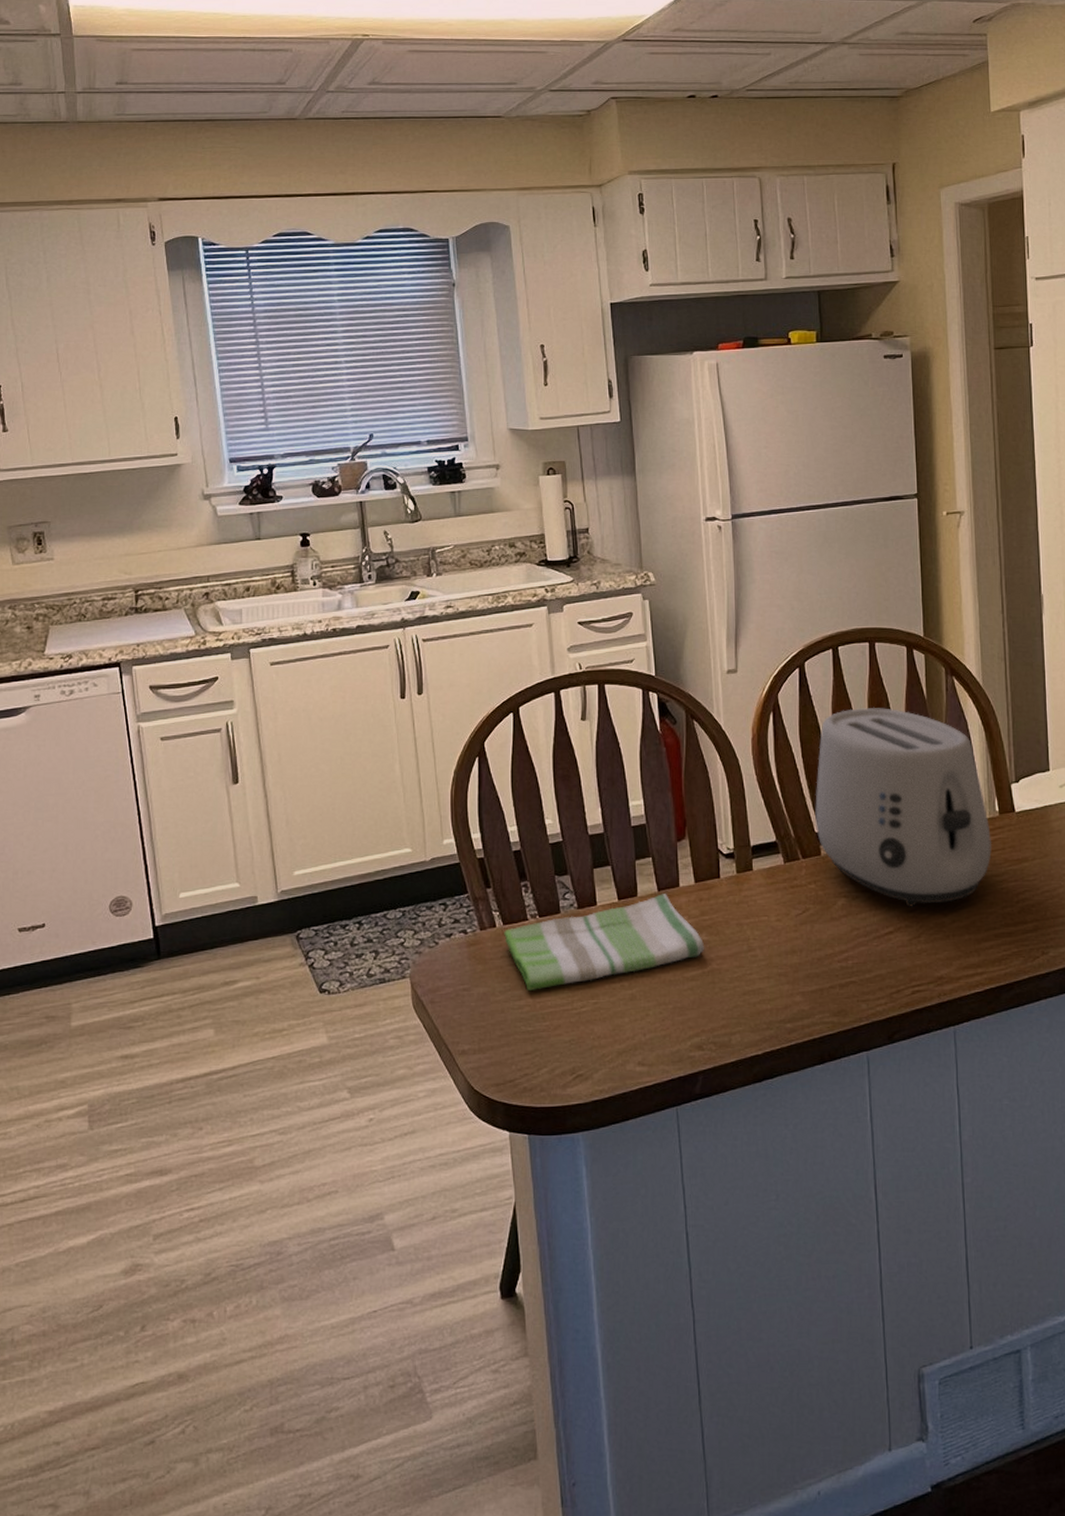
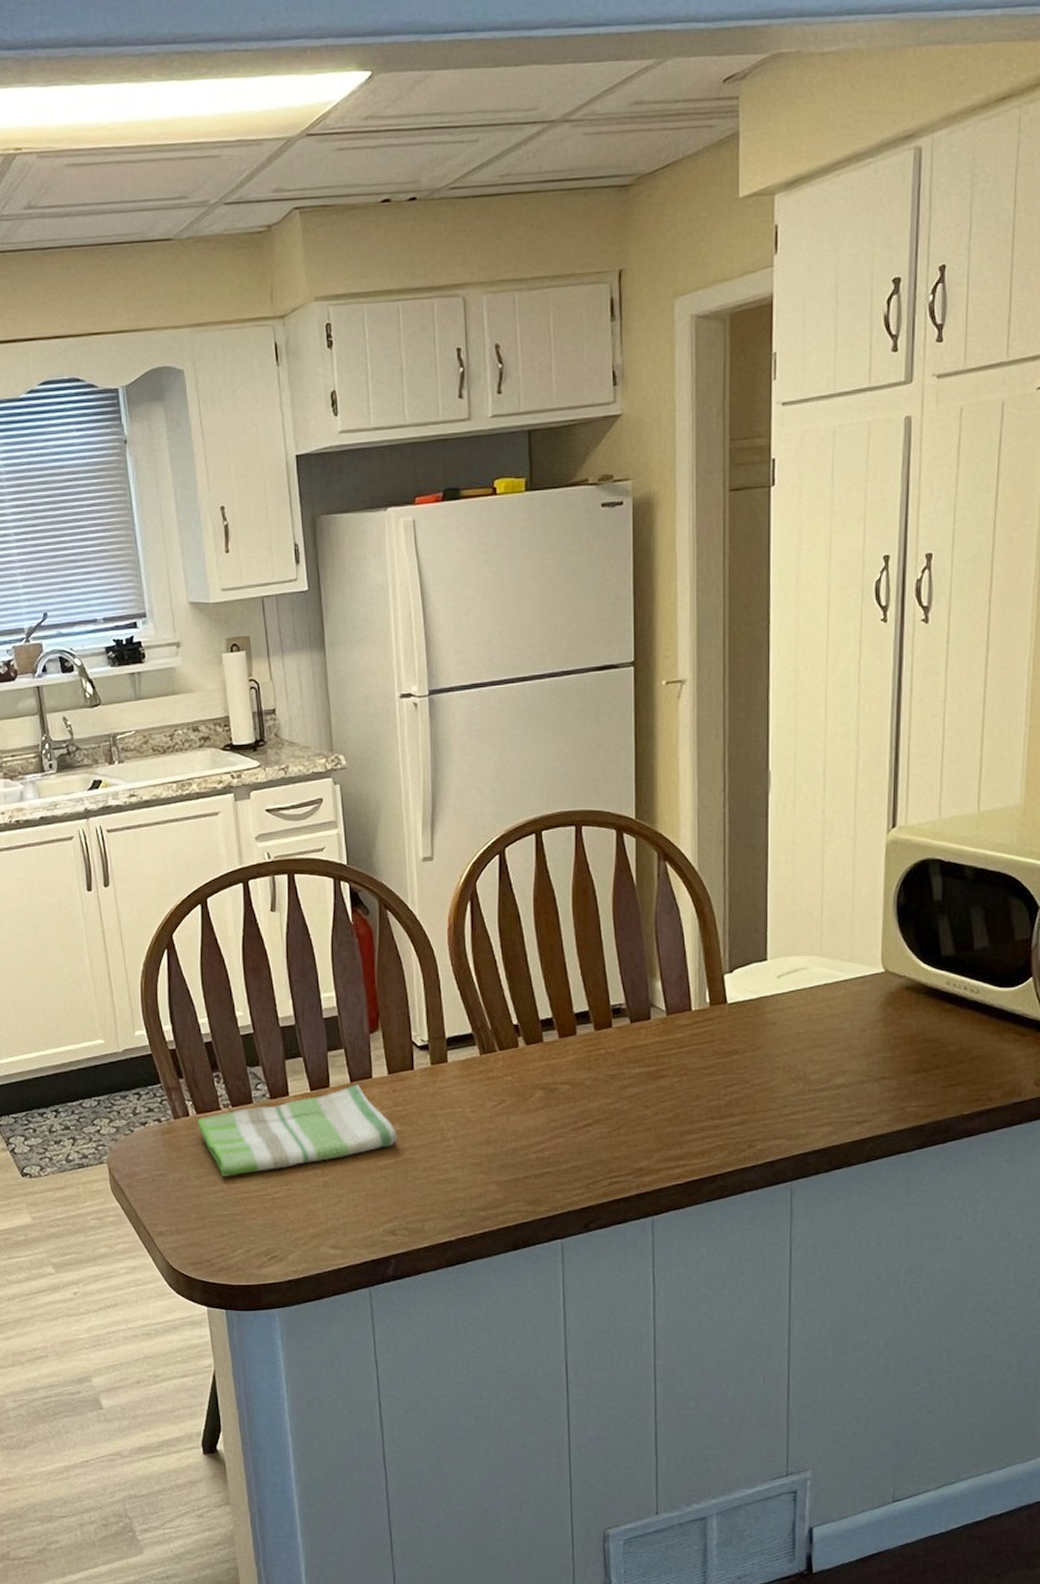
toaster: present [814,708,993,907] -> none [512,895,701,1100]

